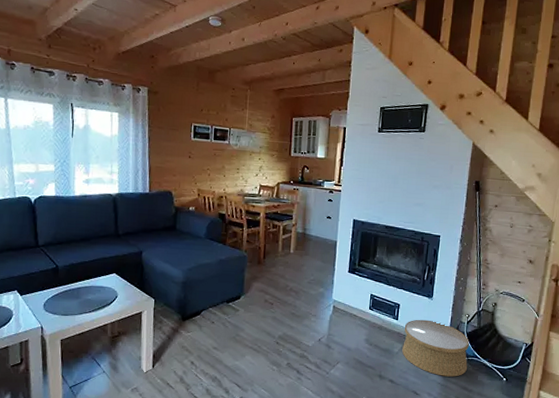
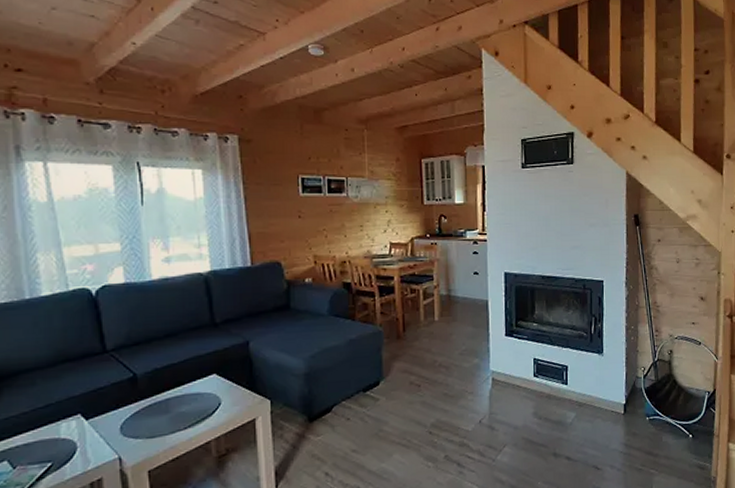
woven basket: present [402,319,469,377] -> none [575,379,650,444]

